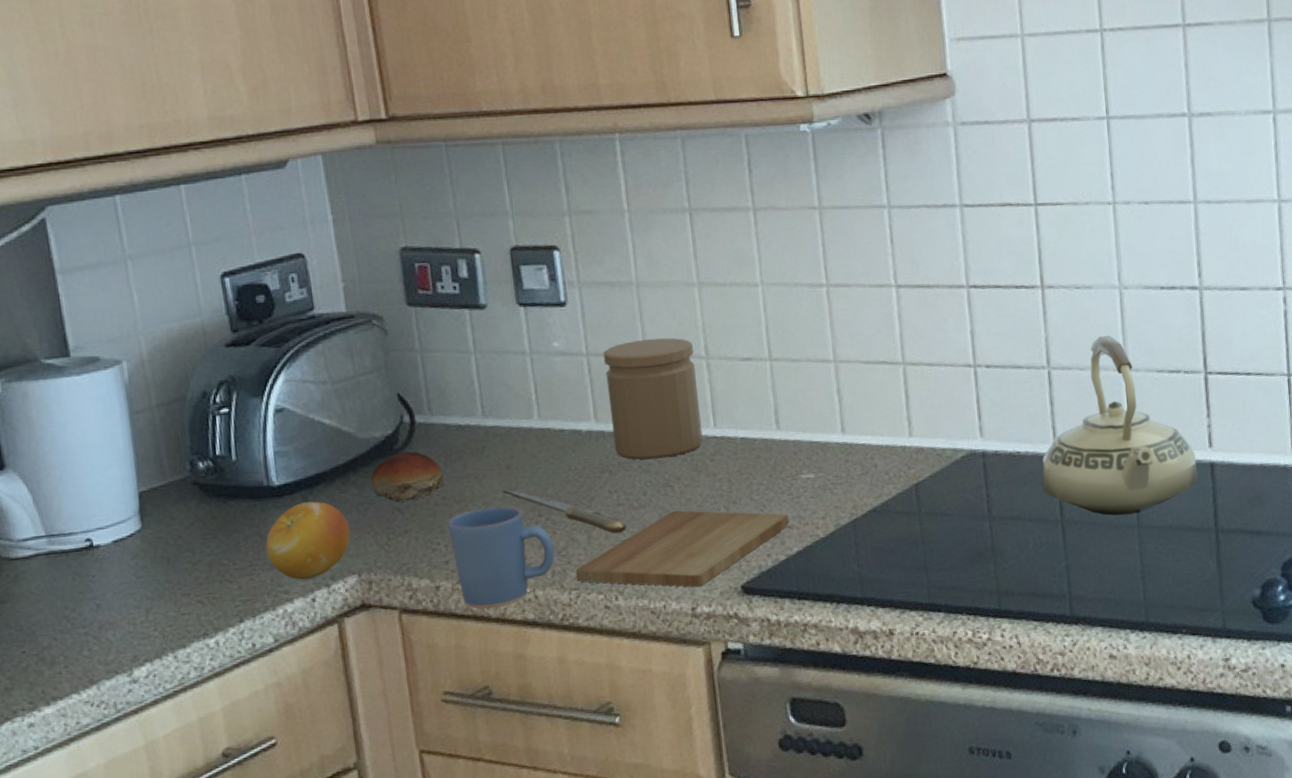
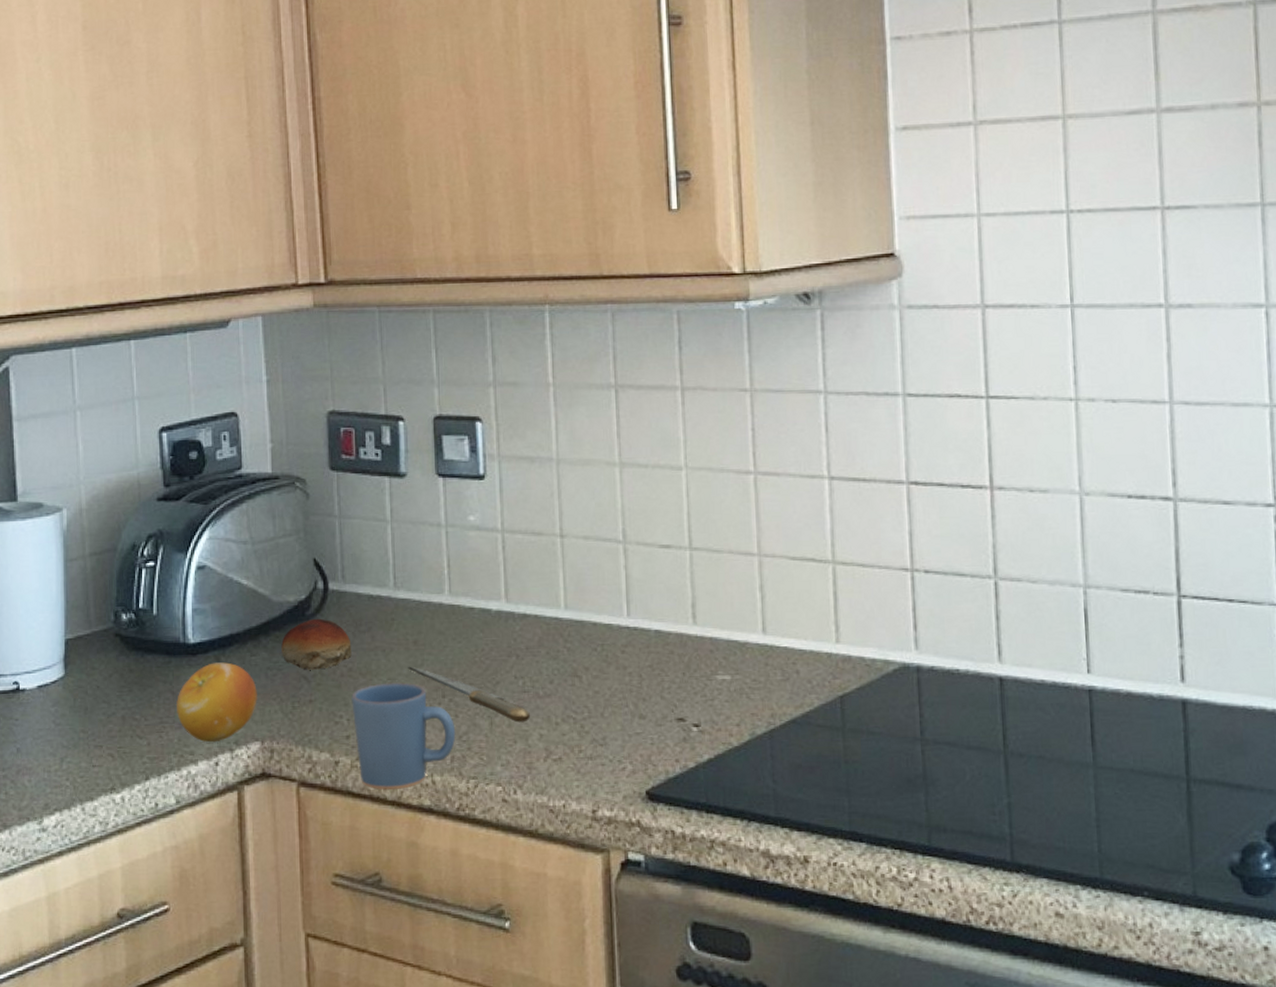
cutting board: present [575,510,789,587] -> none [475,704,700,788]
jar: present [602,337,703,460] -> none [518,518,615,646]
teakettle: present [1042,335,1198,516] -> none [983,545,1167,752]

